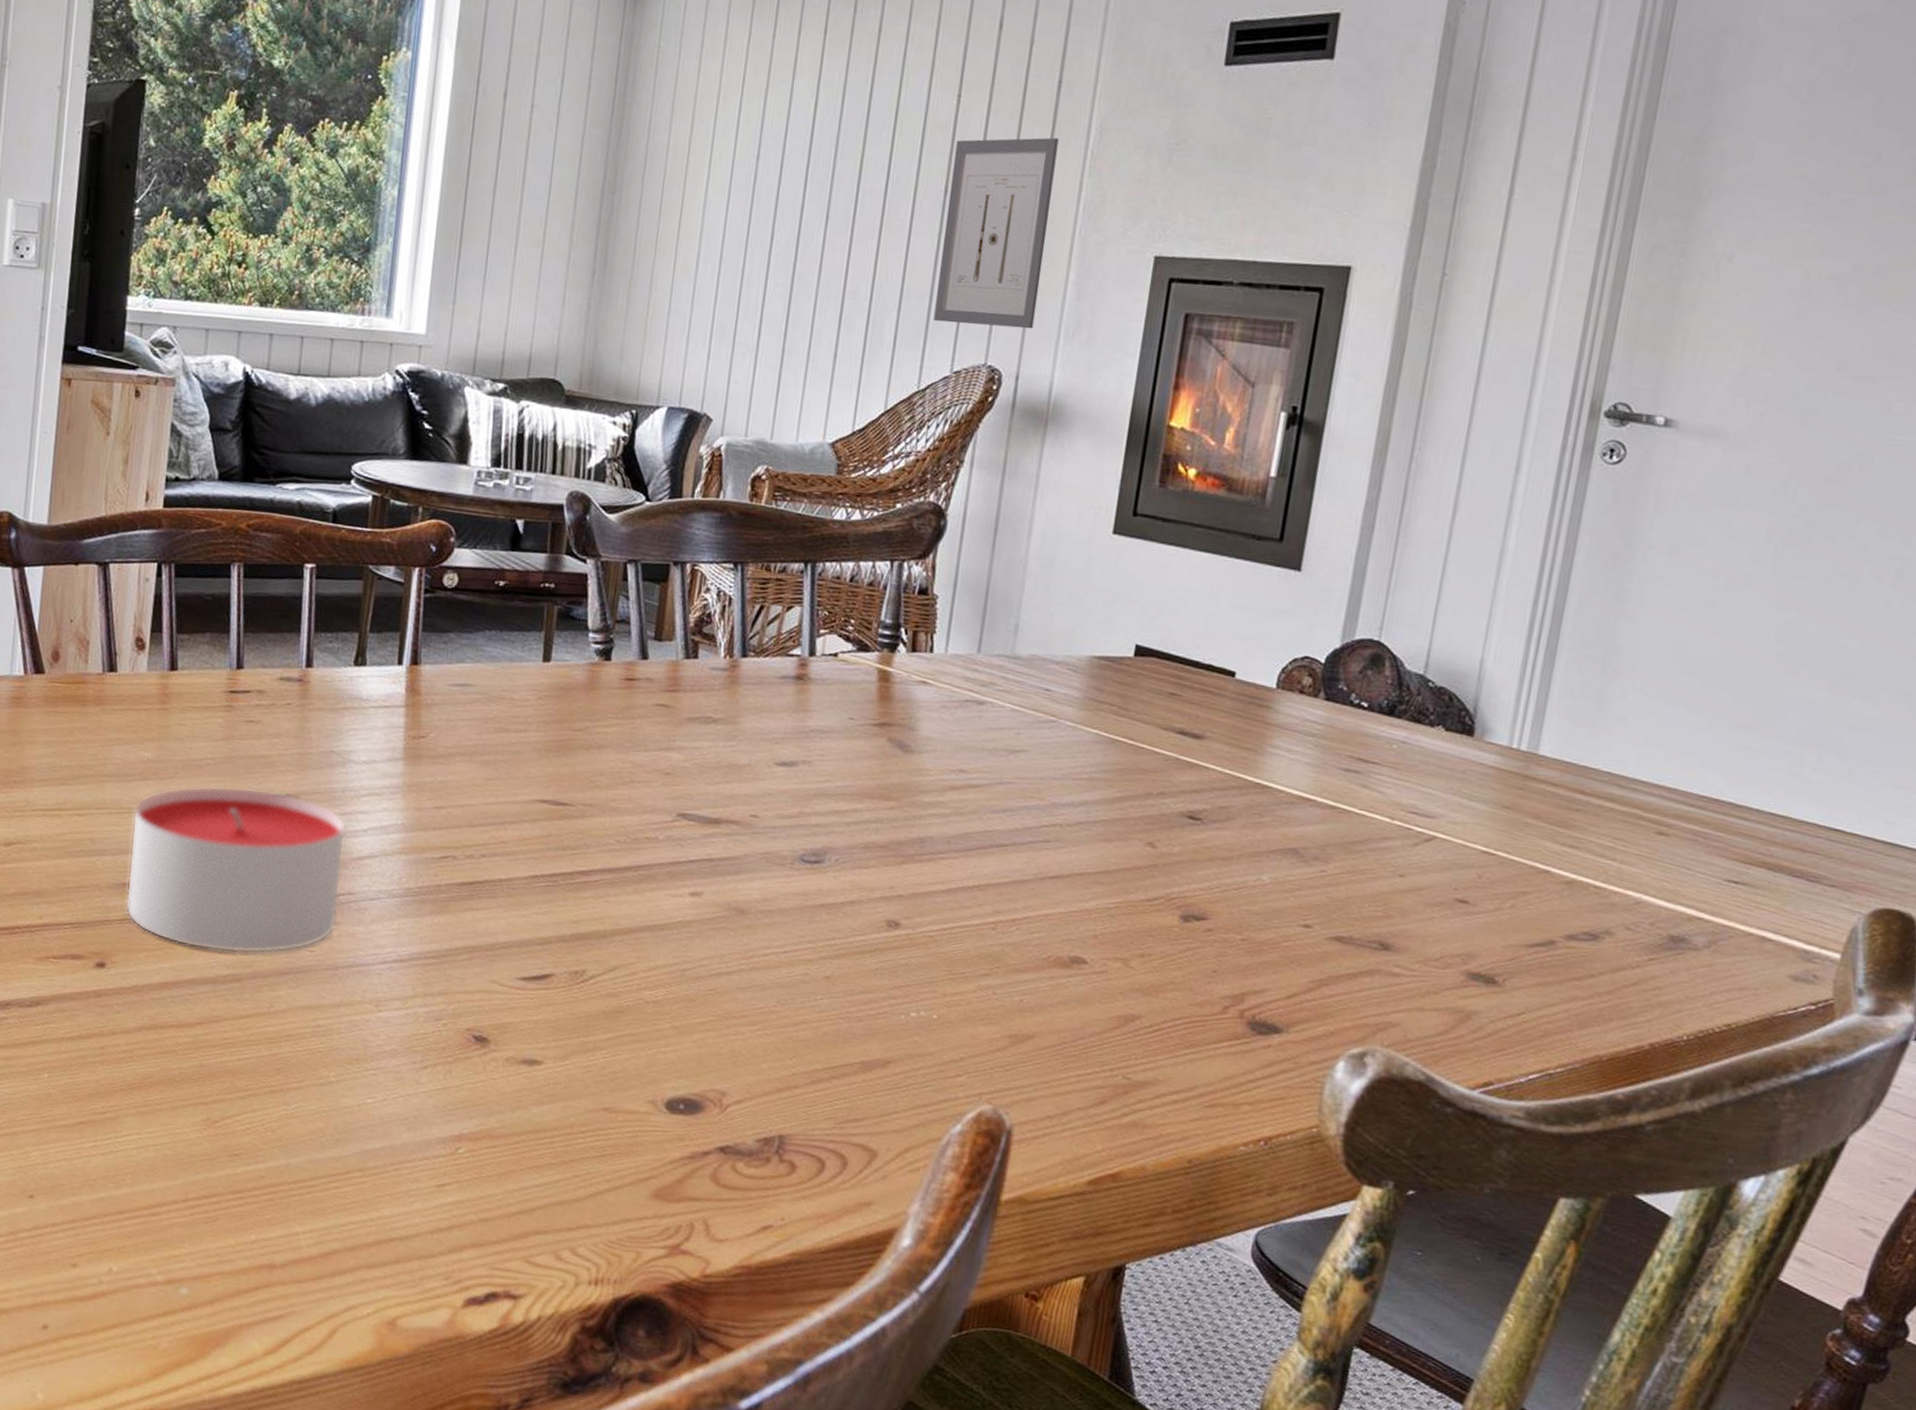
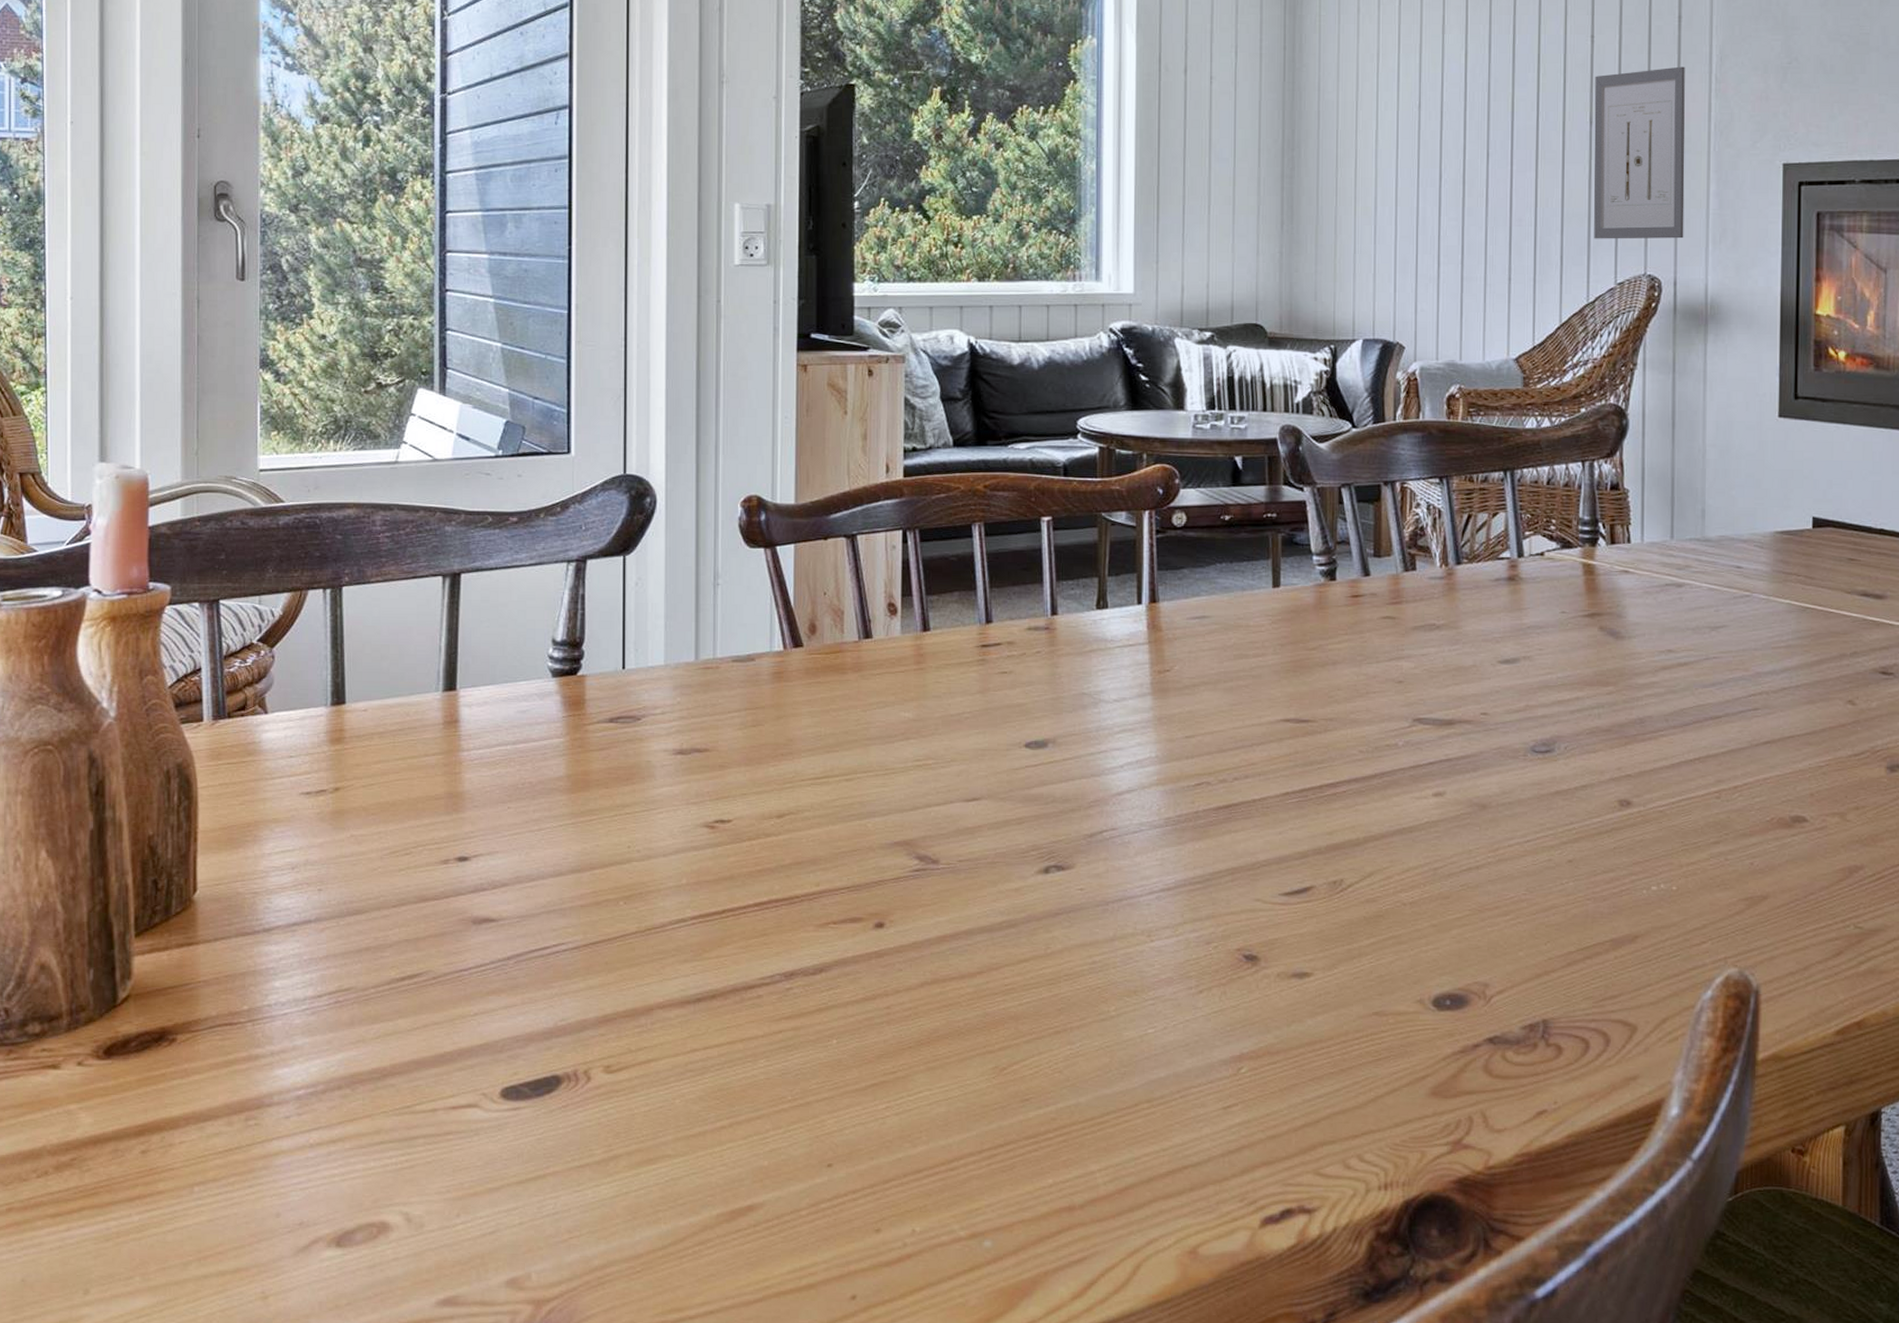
candle: present [126,786,347,954] -> none [899,737,1104,899]

